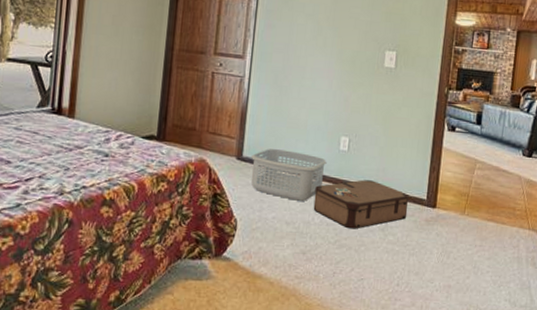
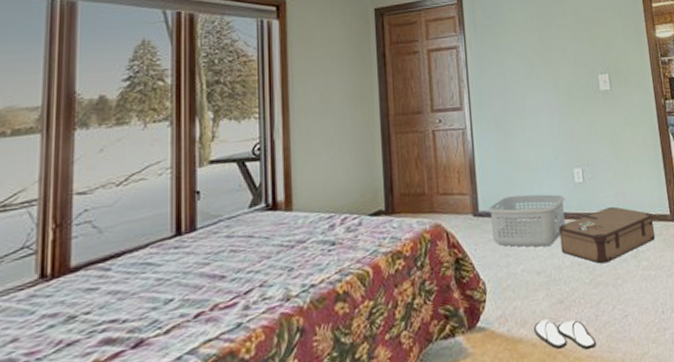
slippers: none [274,264,329,299] -> present [534,319,596,350]

